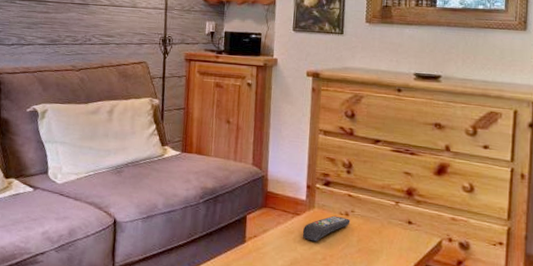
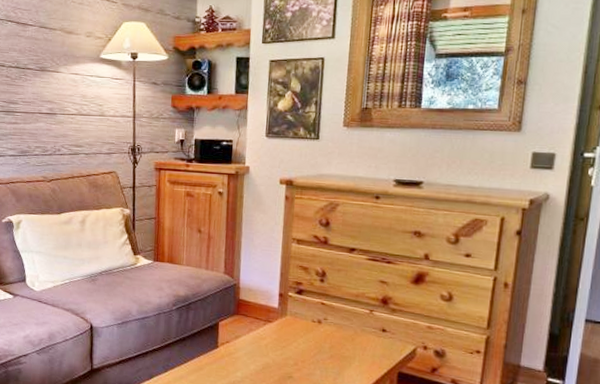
remote control: present [302,215,351,242] -> none [274,323,323,348]

